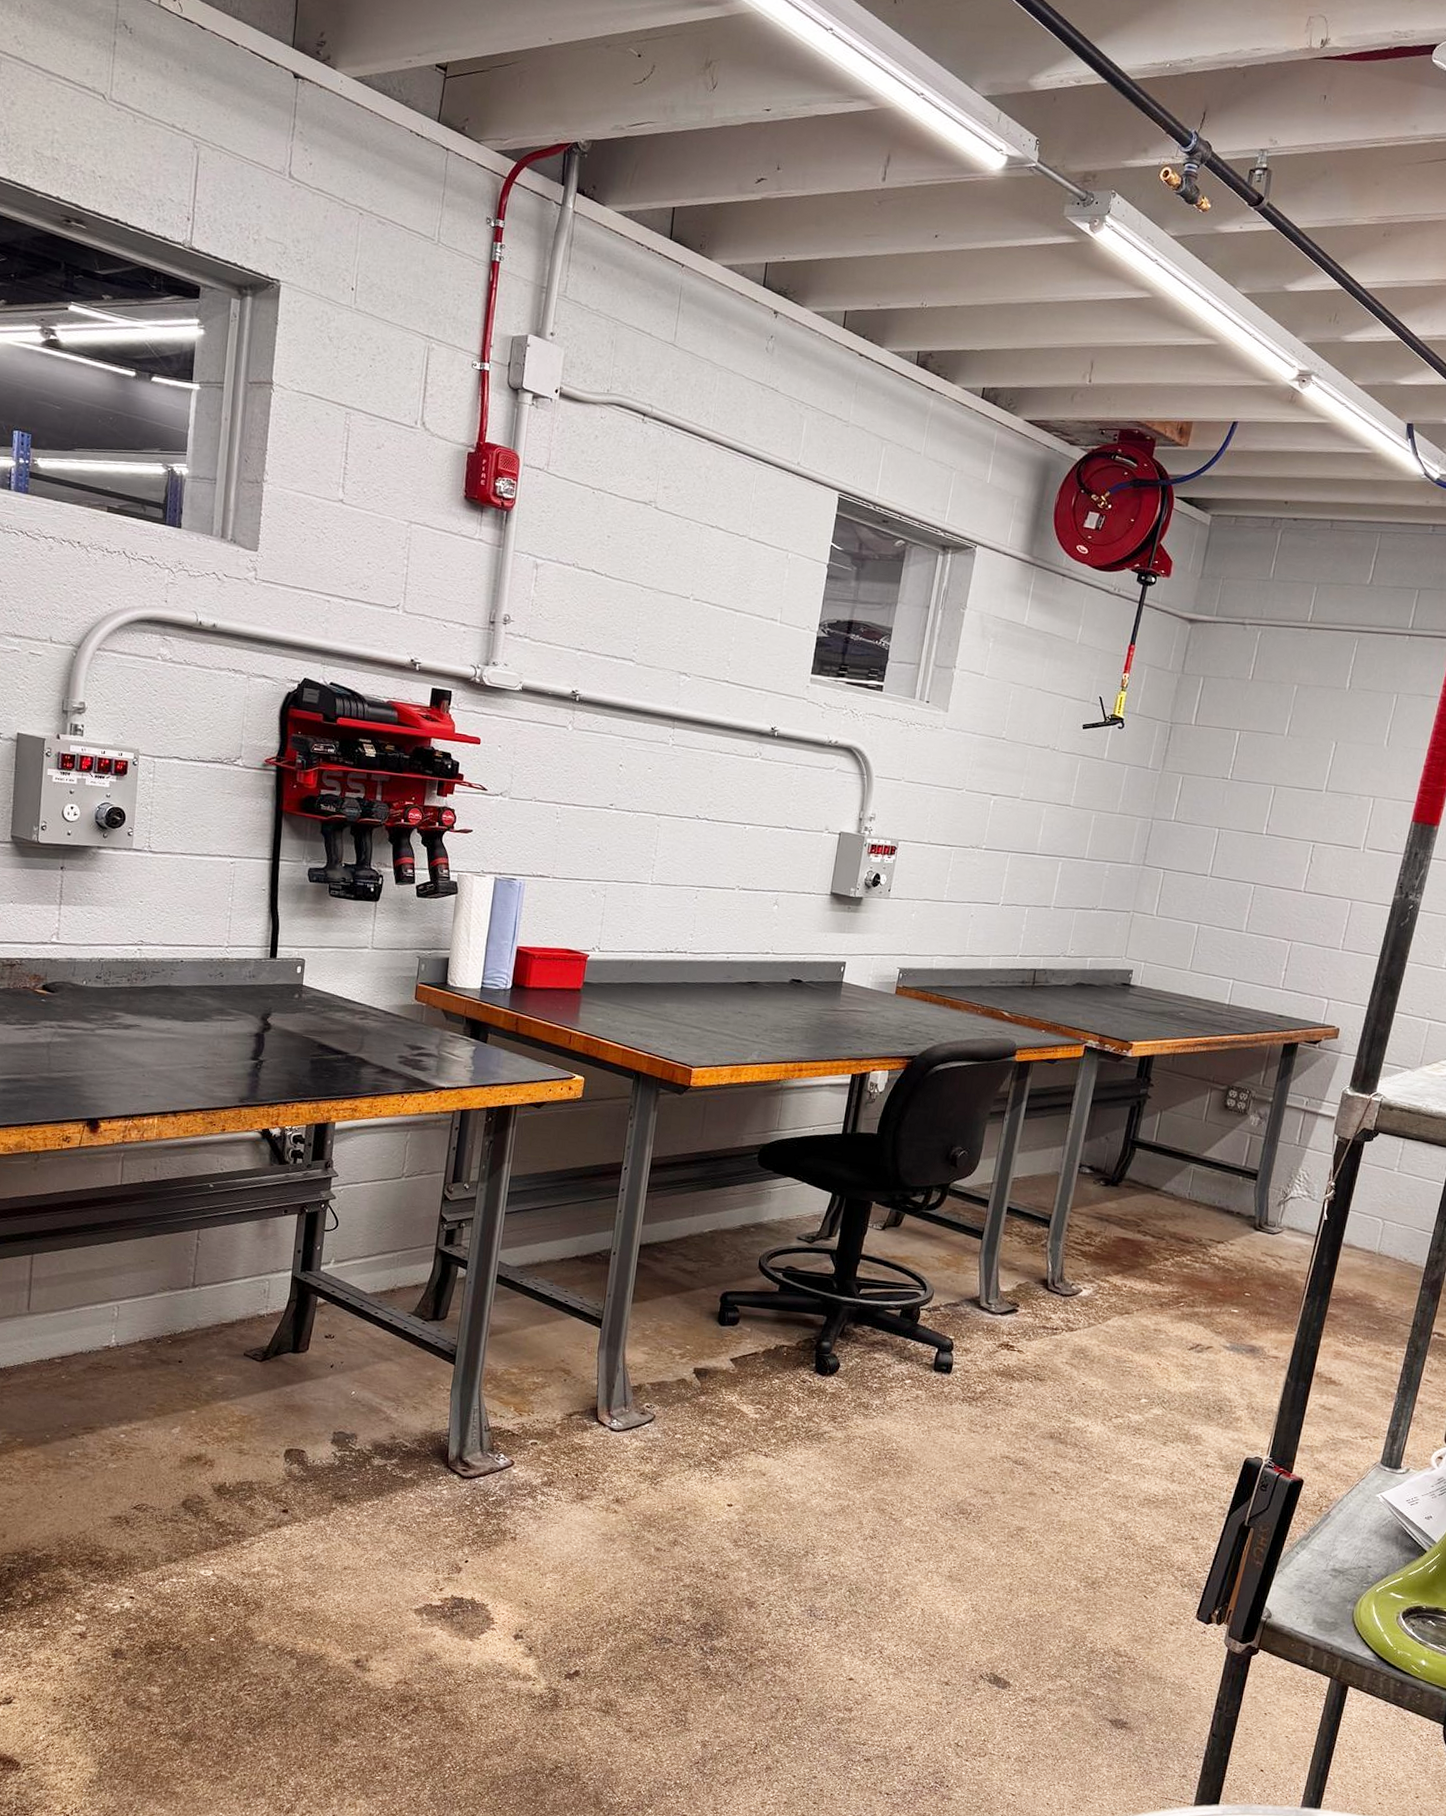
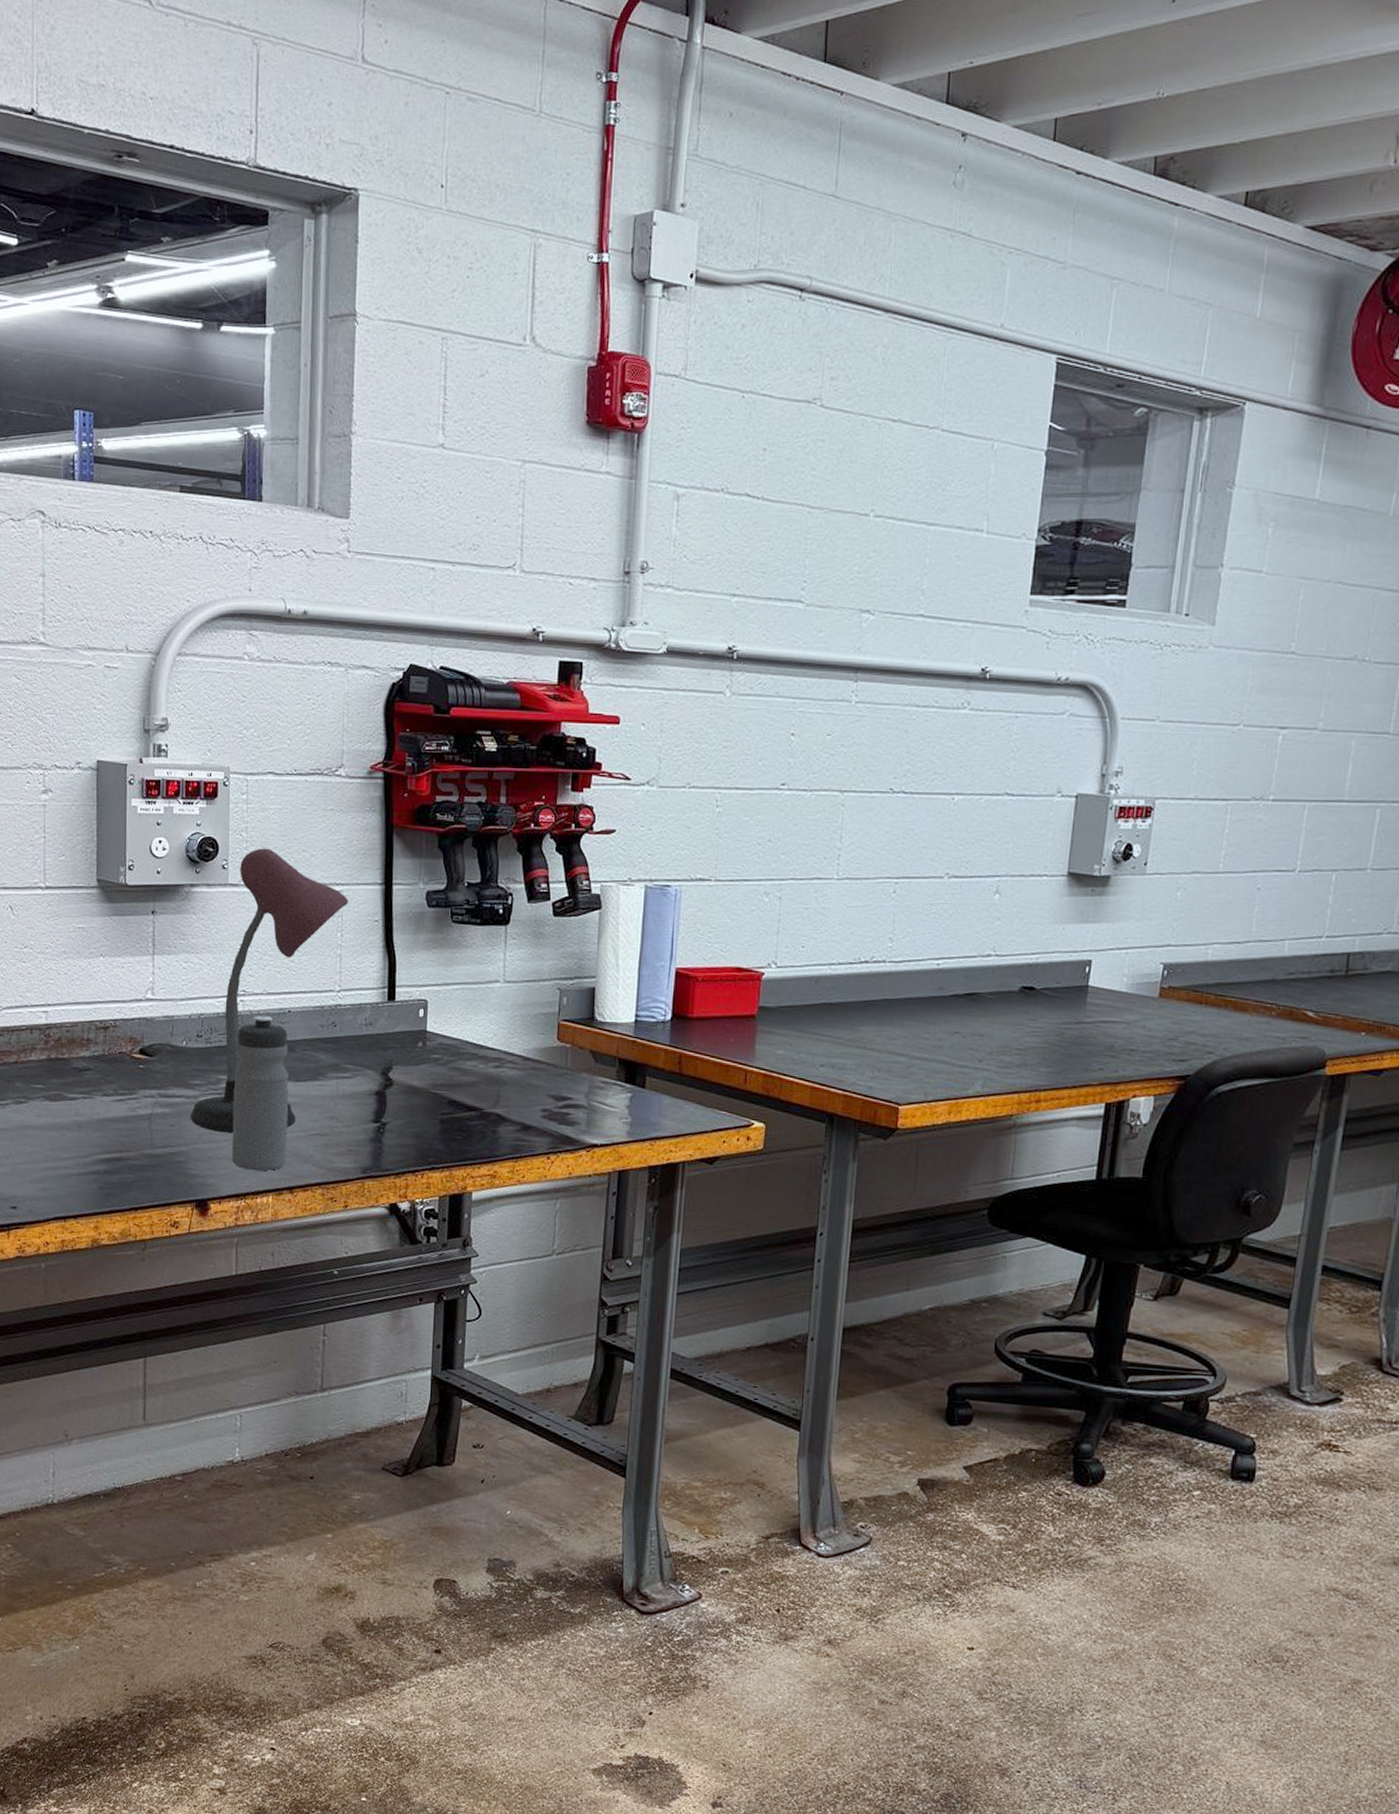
desk lamp: none [86,820,240,1063] -> present [190,848,348,1133]
water bottle: none [123,962,179,1097] -> present [232,1015,290,1171]

